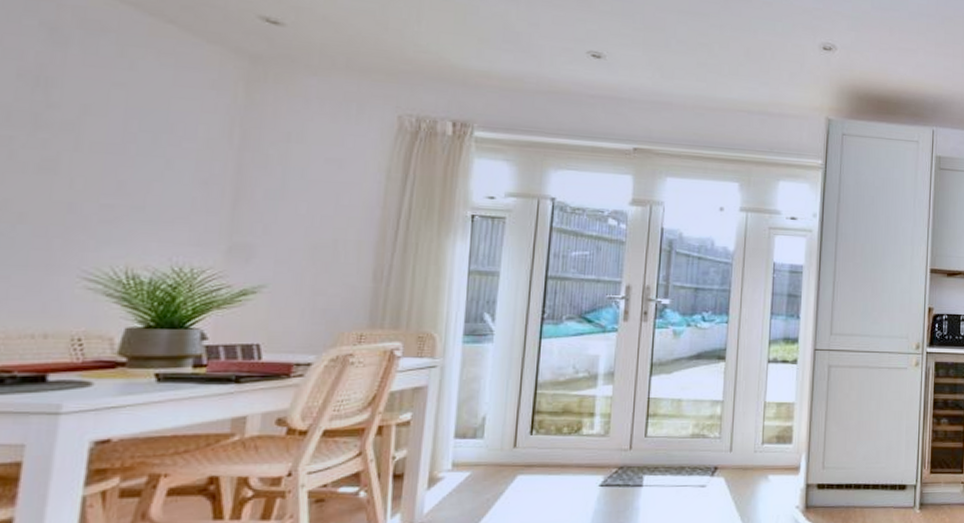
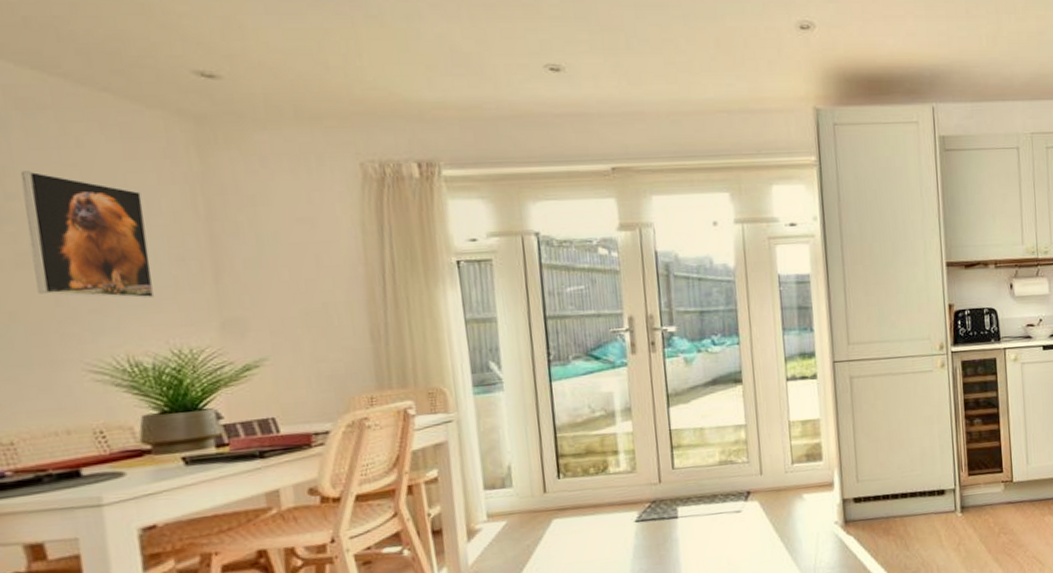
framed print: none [52,84,181,216] -> present [21,171,155,299]

